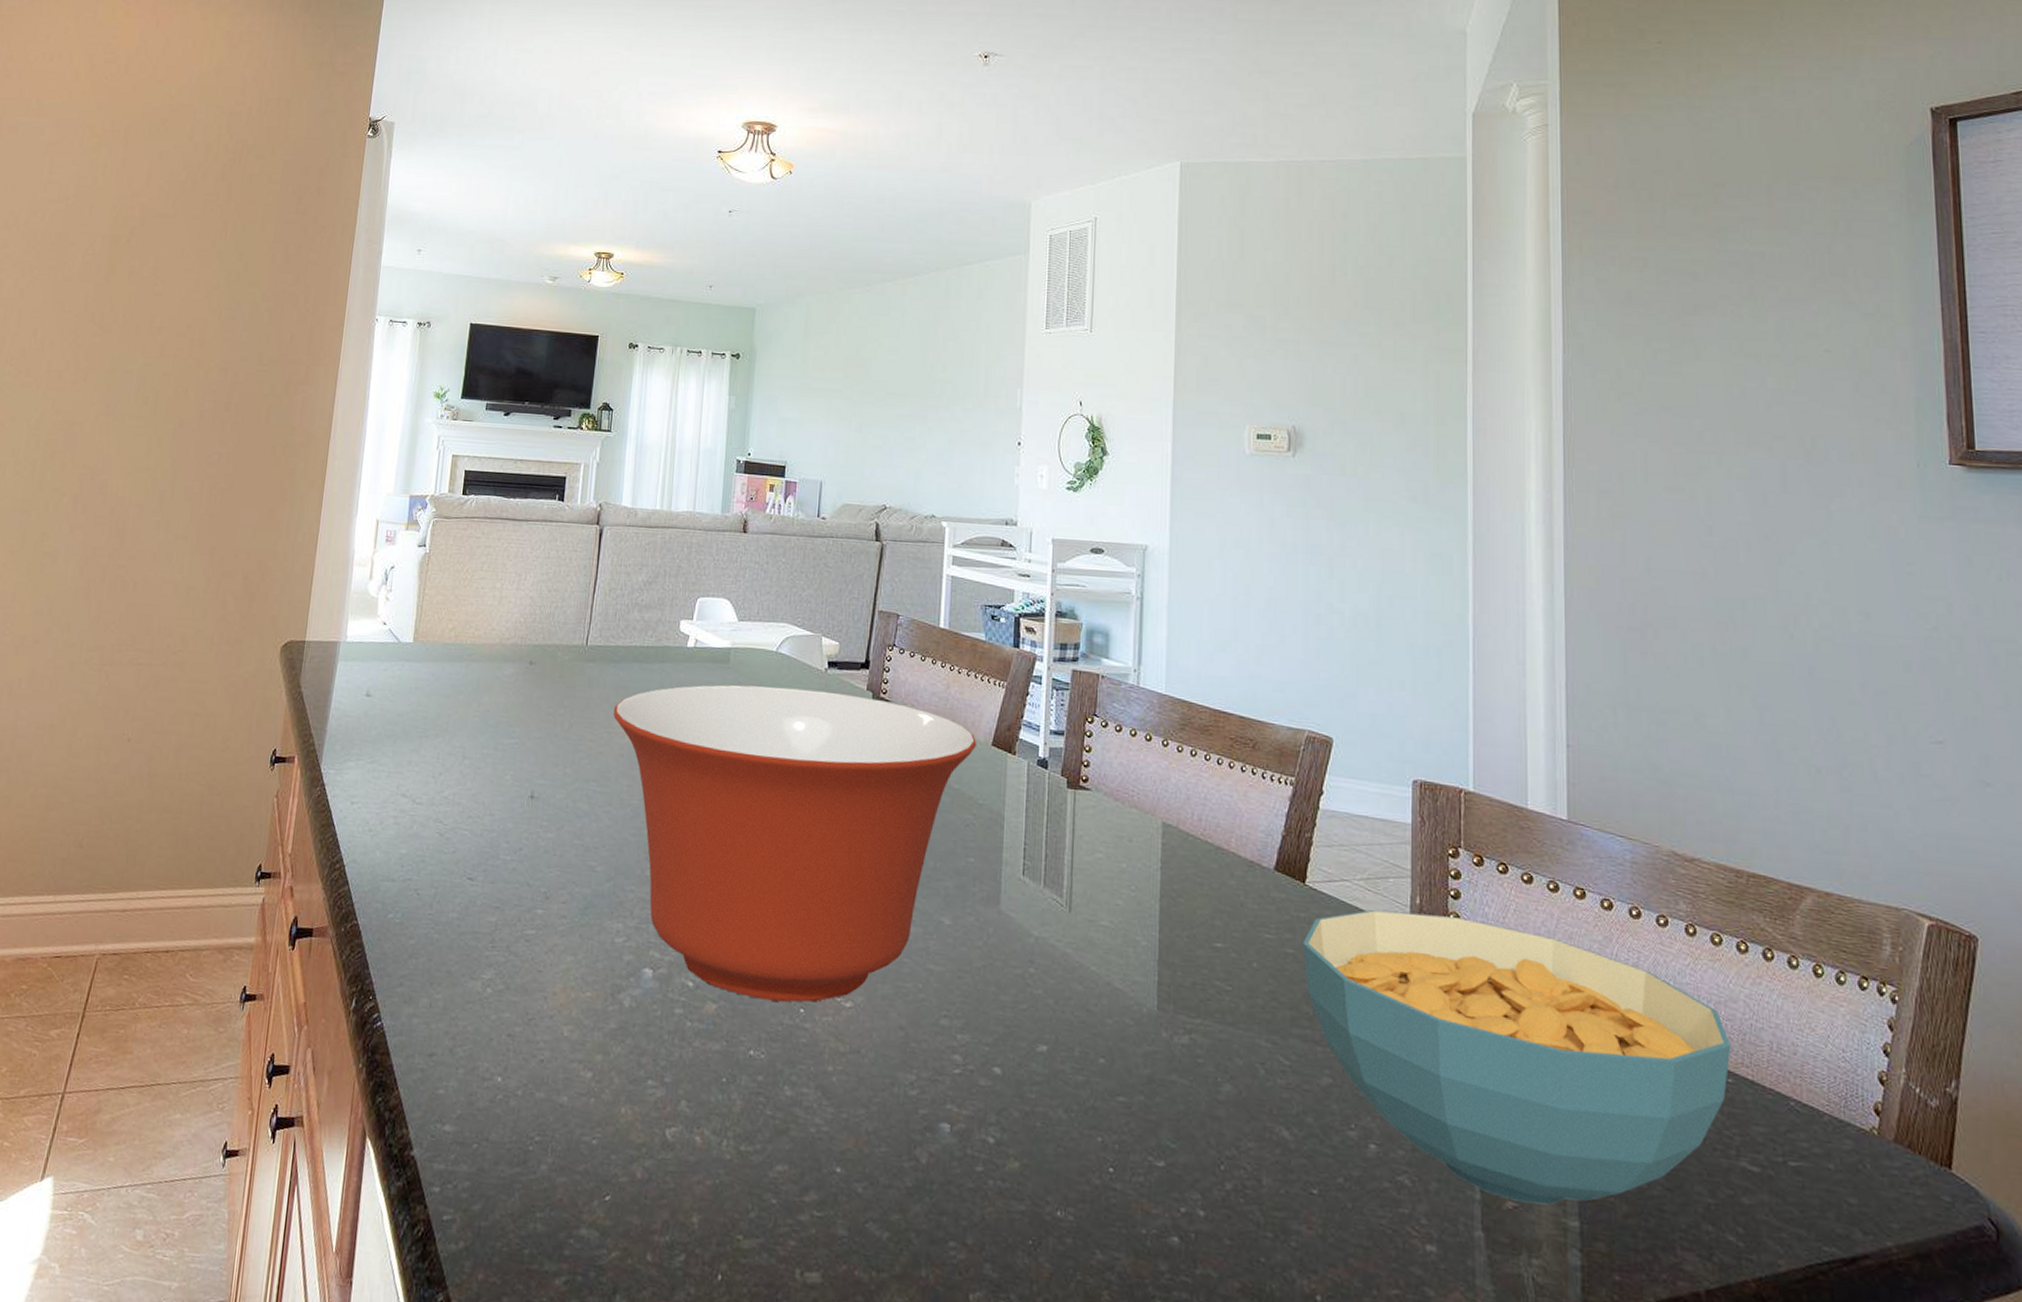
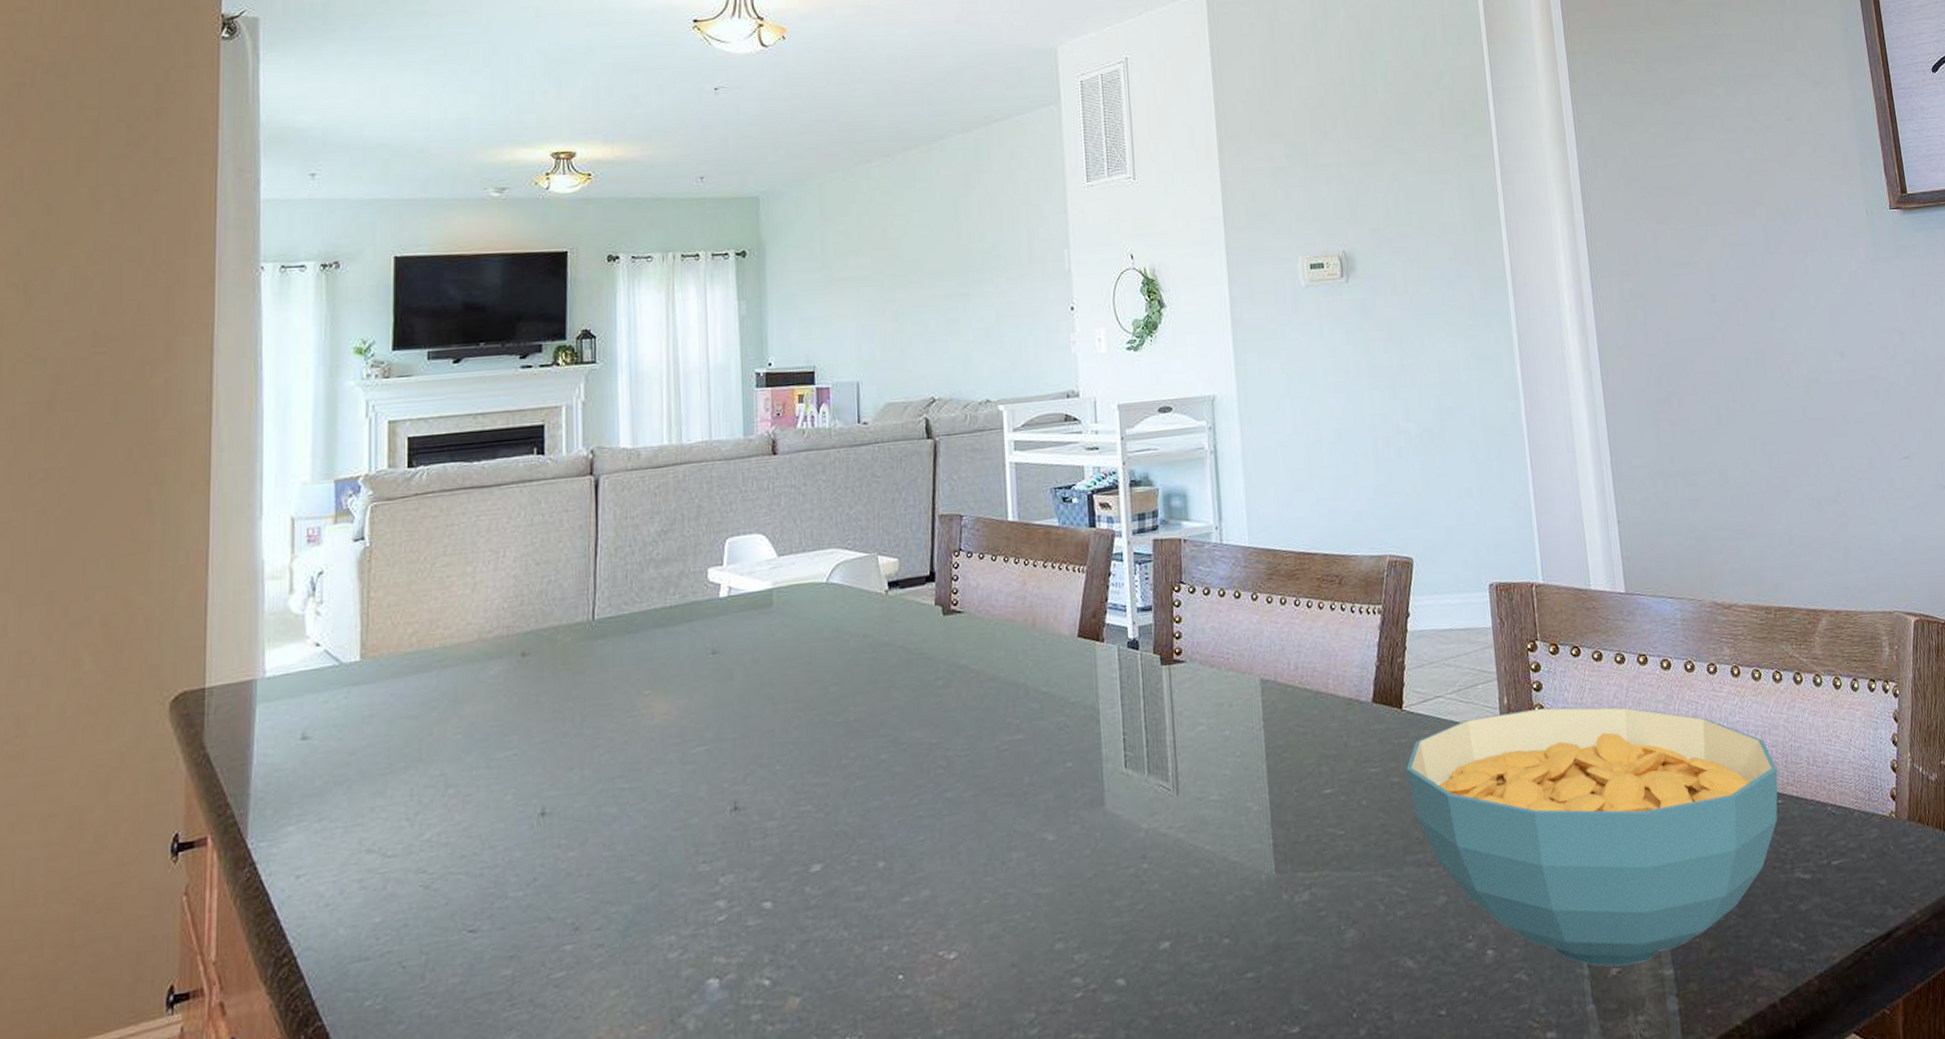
mixing bowl: present [613,685,976,1002] -> none [637,612,1061,979]

